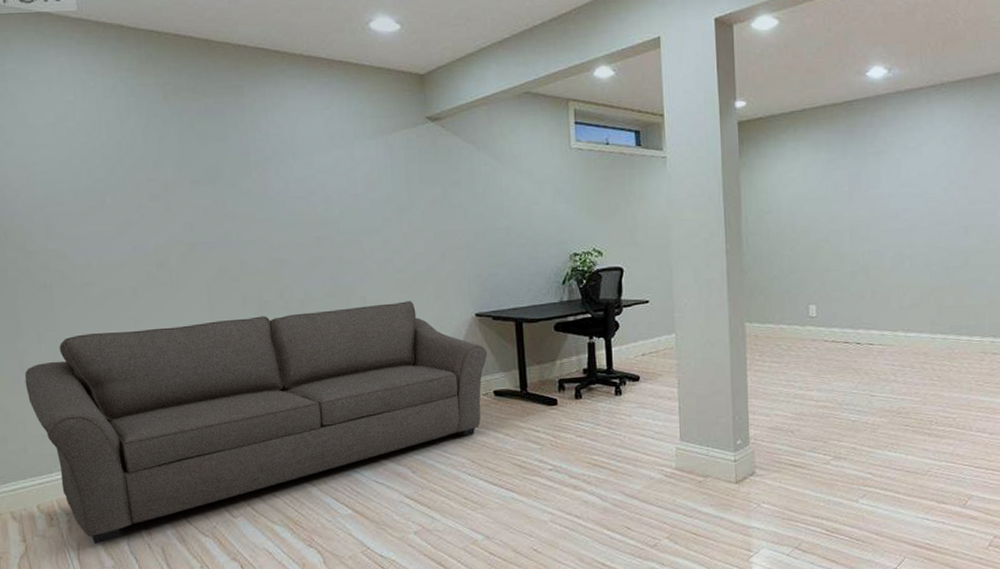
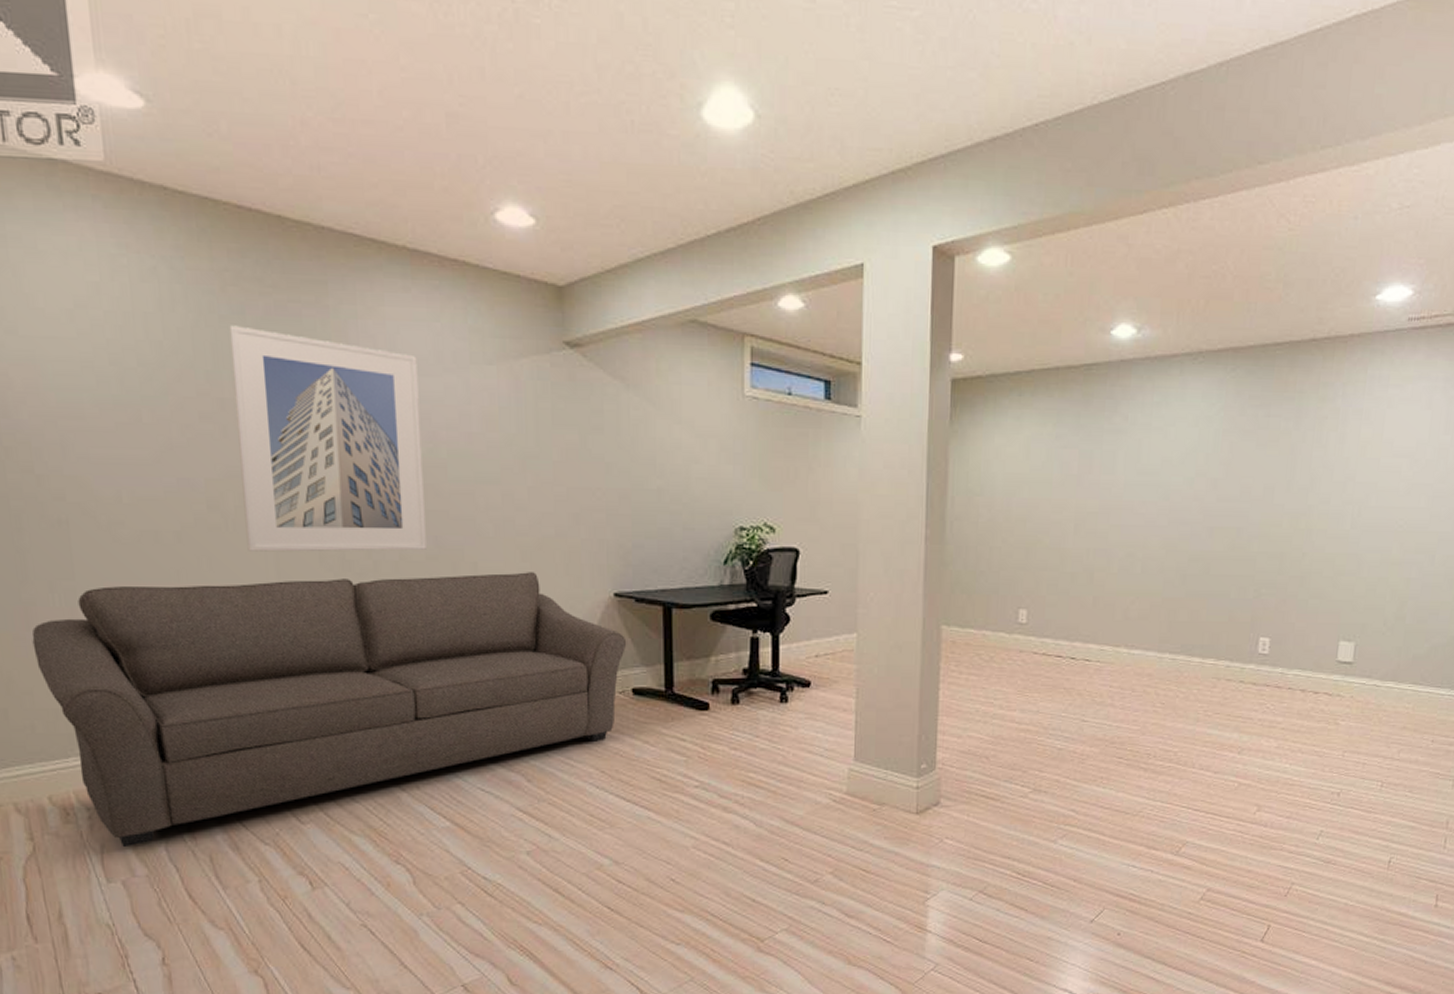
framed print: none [171,125,326,299] -> present [229,325,426,552]

